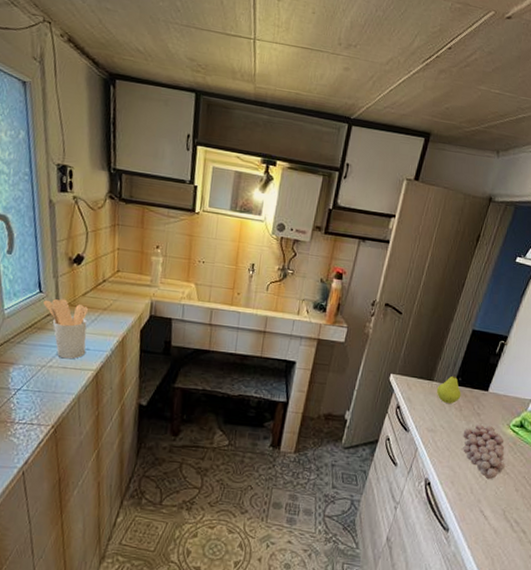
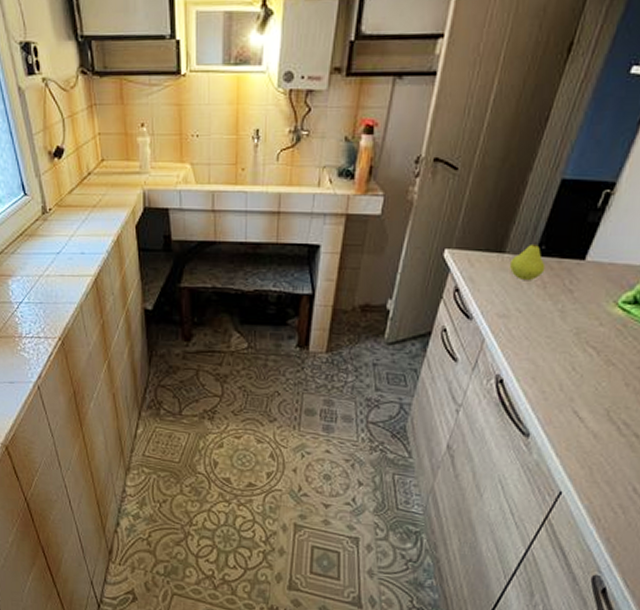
utensil holder: present [43,299,89,359] -> none [30,200,81,266]
fruit: present [463,424,506,480] -> none [548,303,612,373]

